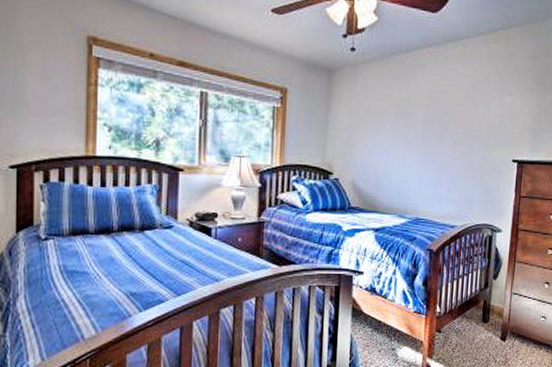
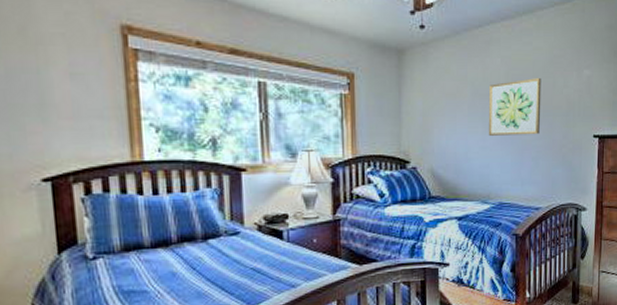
wall art: none [409,102,464,156] -> present [488,78,542,136]

